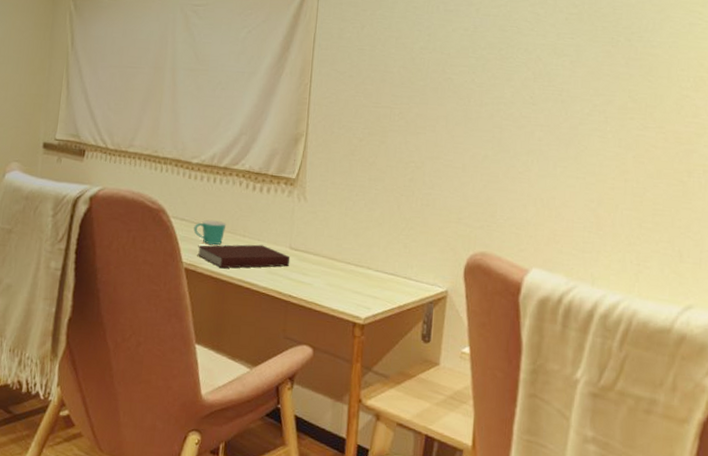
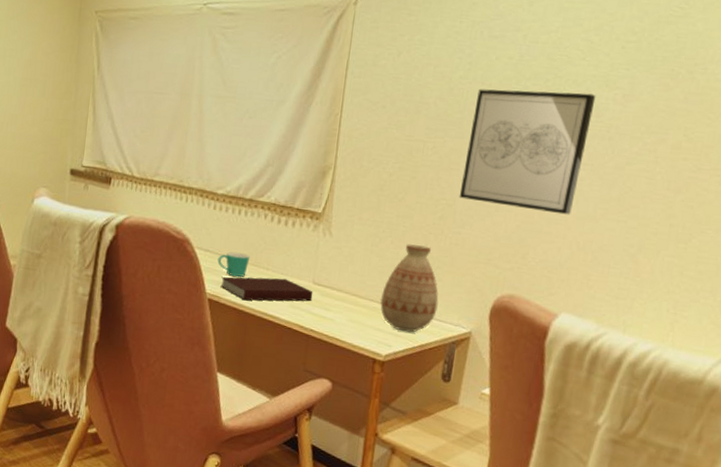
vase: none [356,205,414,294] -> present [380,243,439,333]
wall art: none [427,58,546,174] -> present [459,89,596,215]

